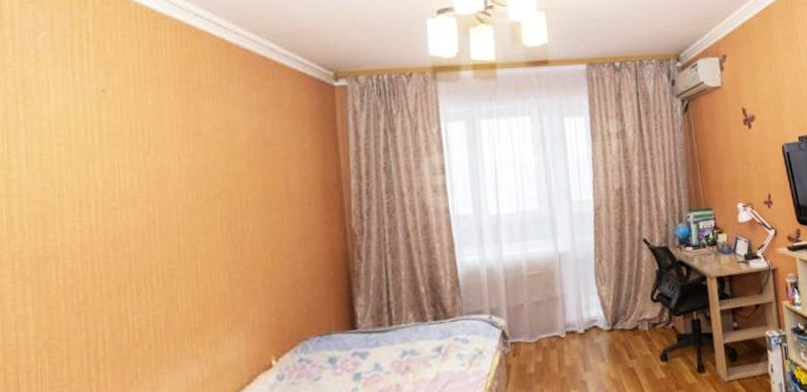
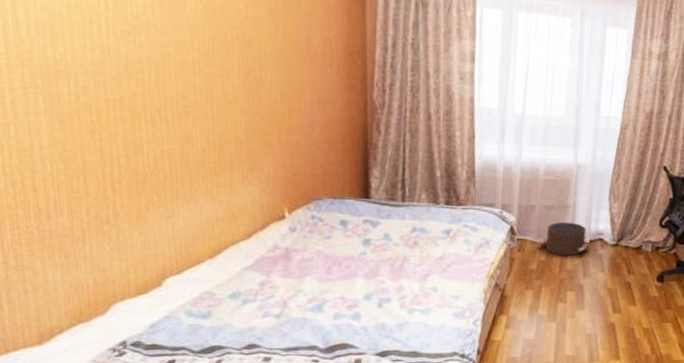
pouf: none [532,314,584,353] -> present [538,222,589,256]

